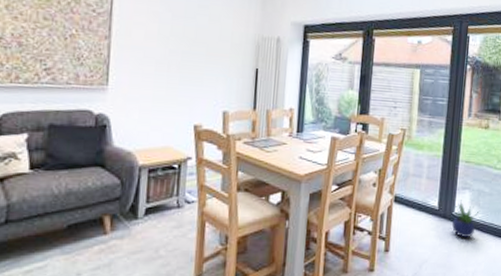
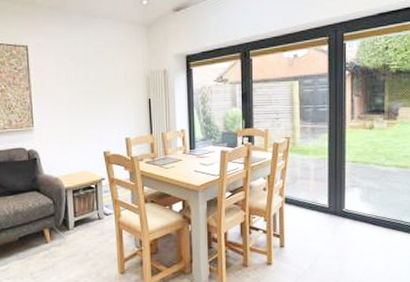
potted plant: present [452,200,481,237] -> none [344,197,372,231]

